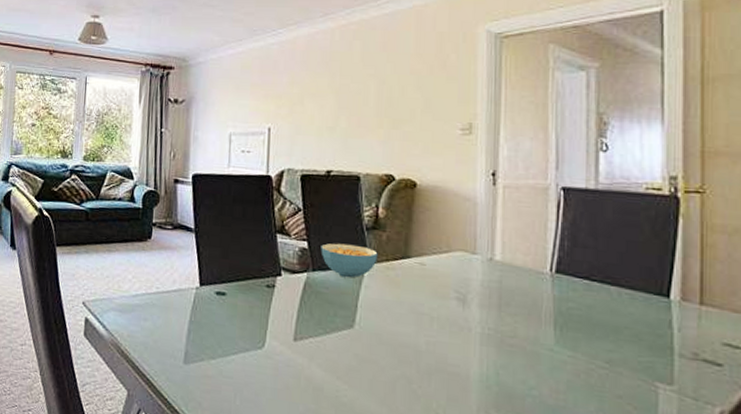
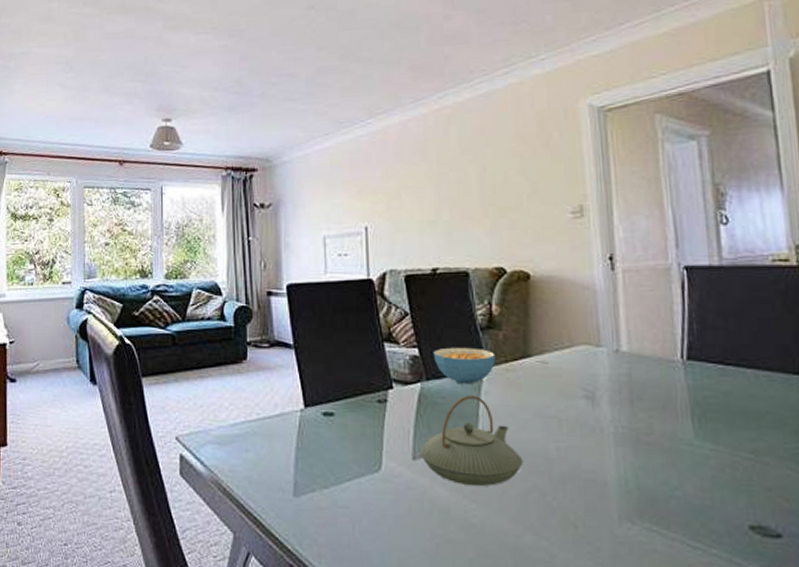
teapot: none [302,288,395,371] -> present [421,396,524,487]

